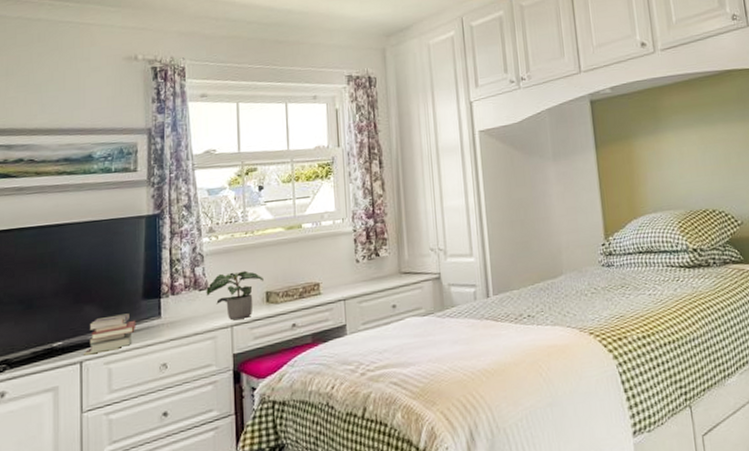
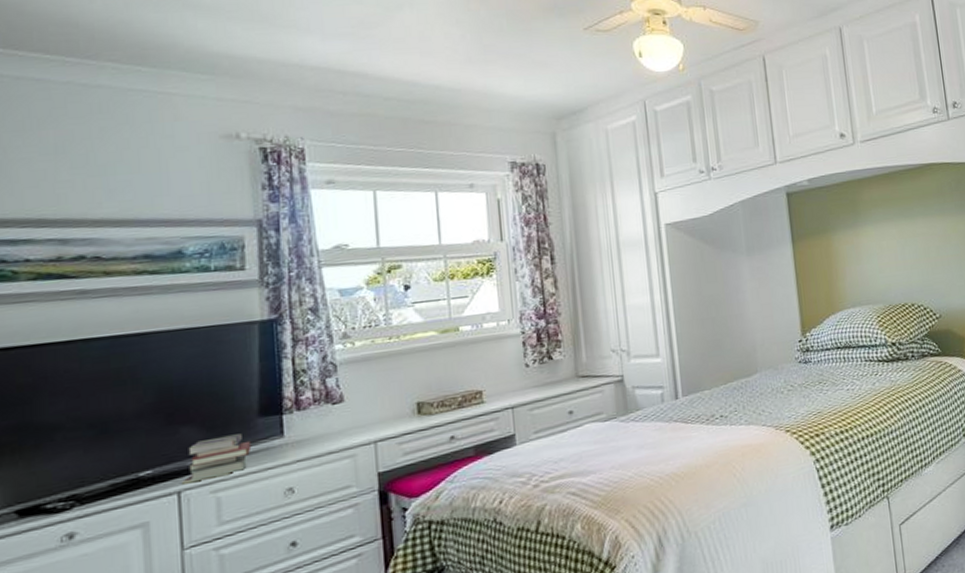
potted plant: present [206,270,263,321] -> none [341,380,413,436]

